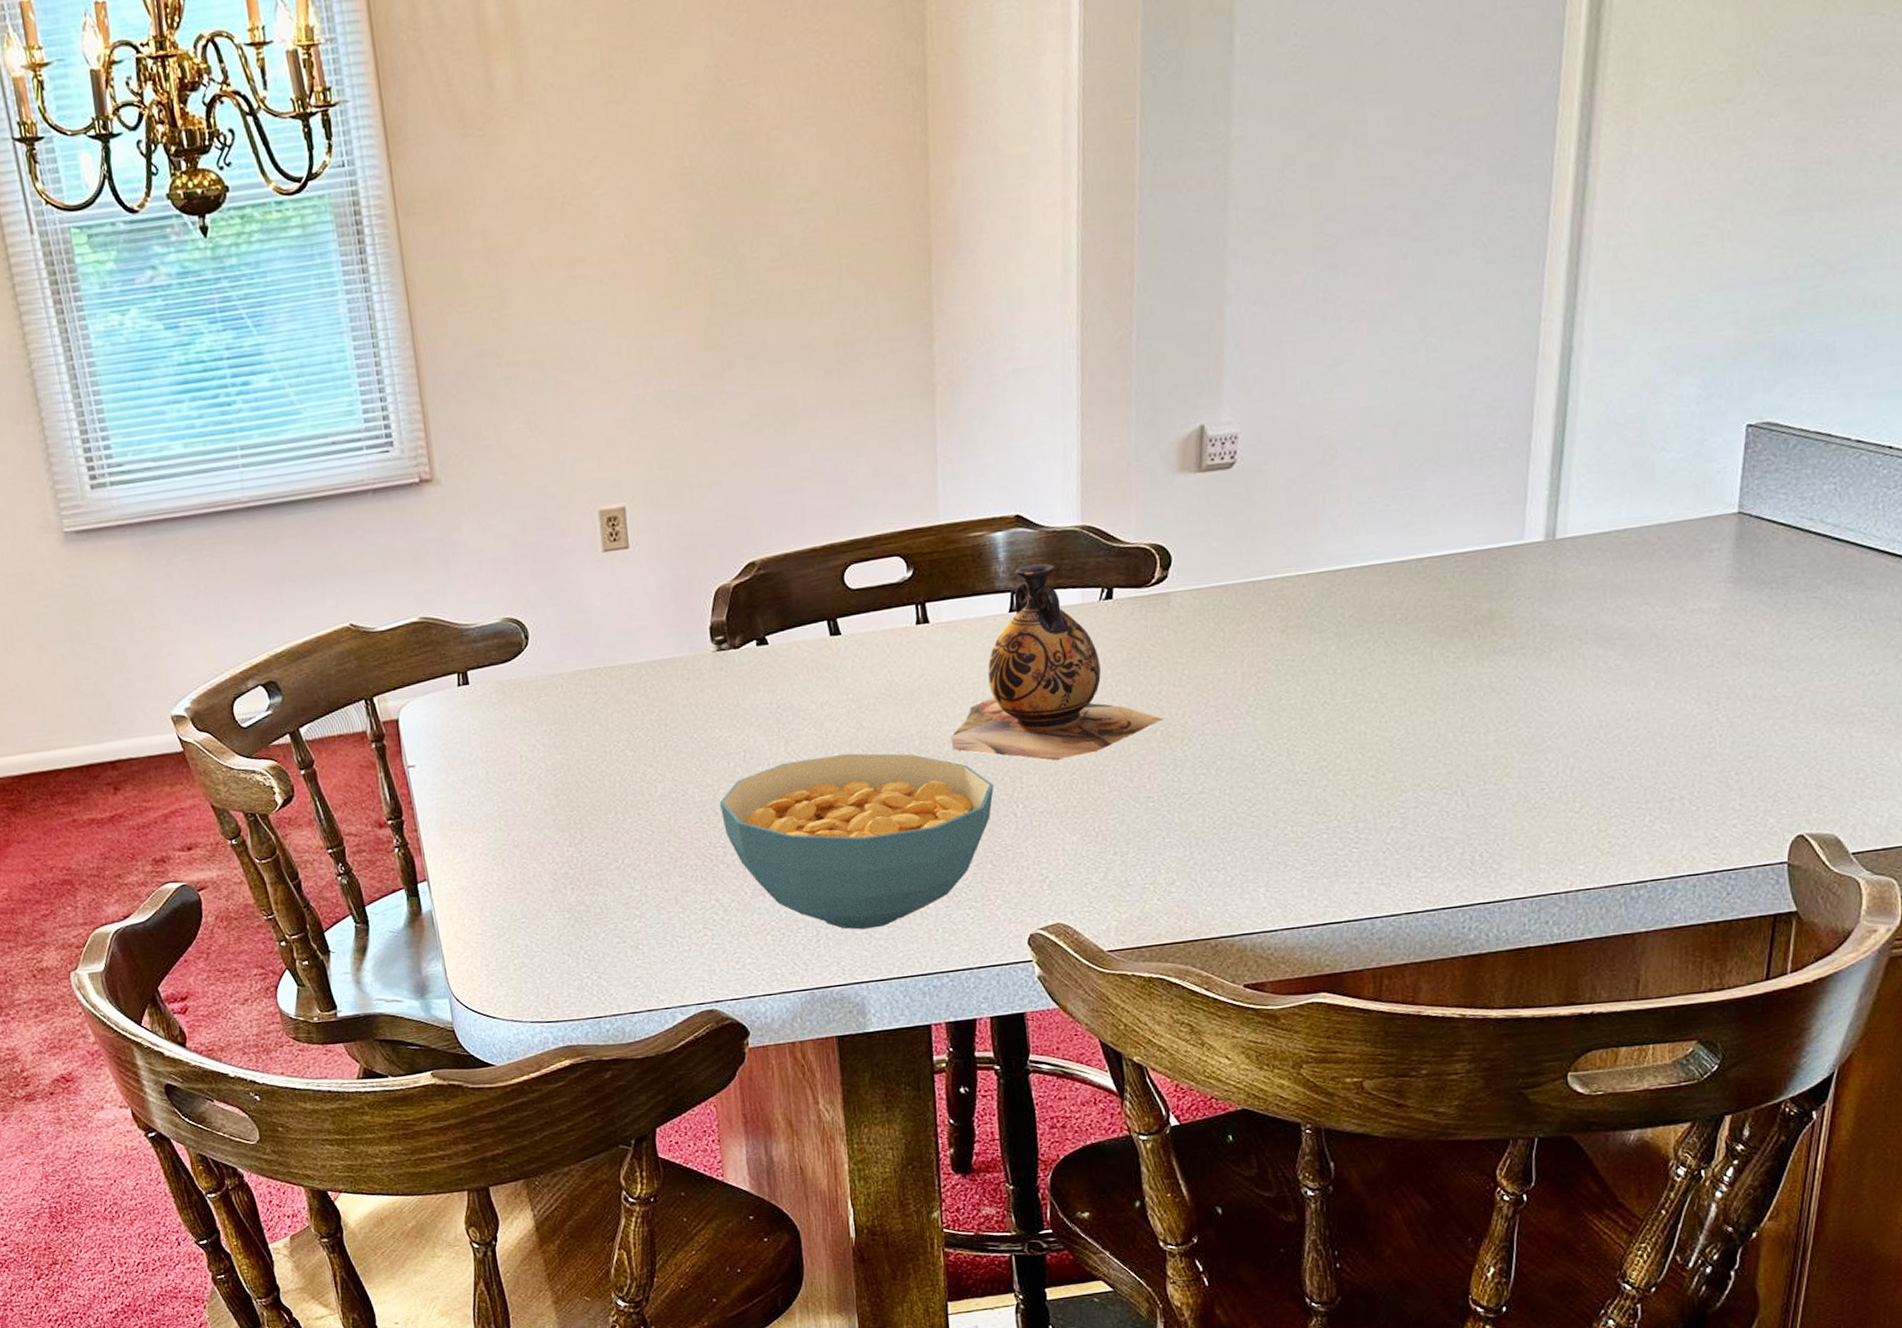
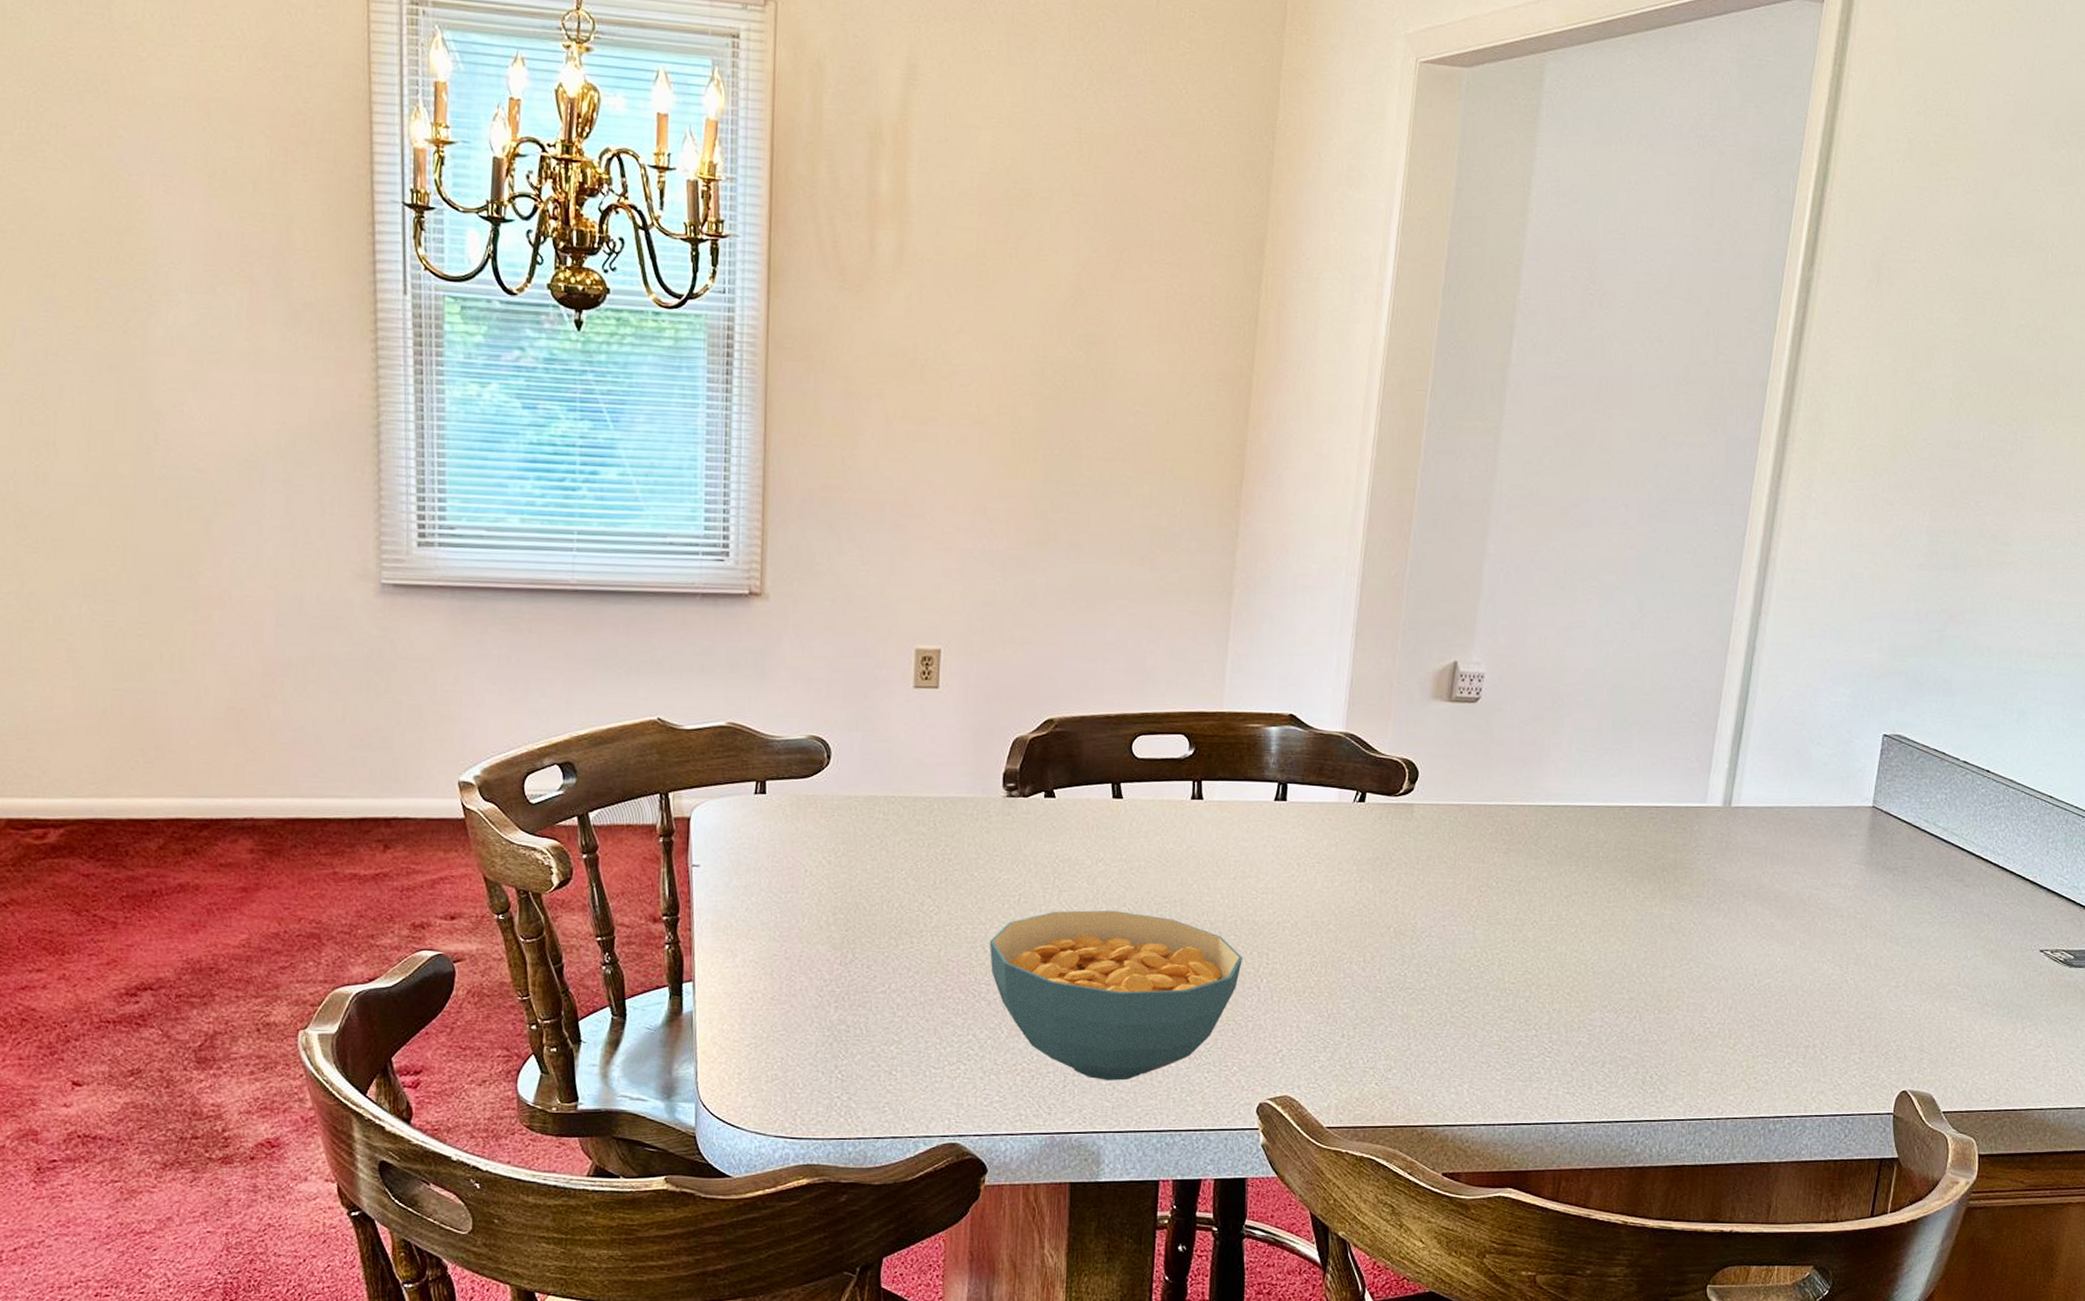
vase: present [951,563,1163,761] -> none [1209,761,1397,943]

